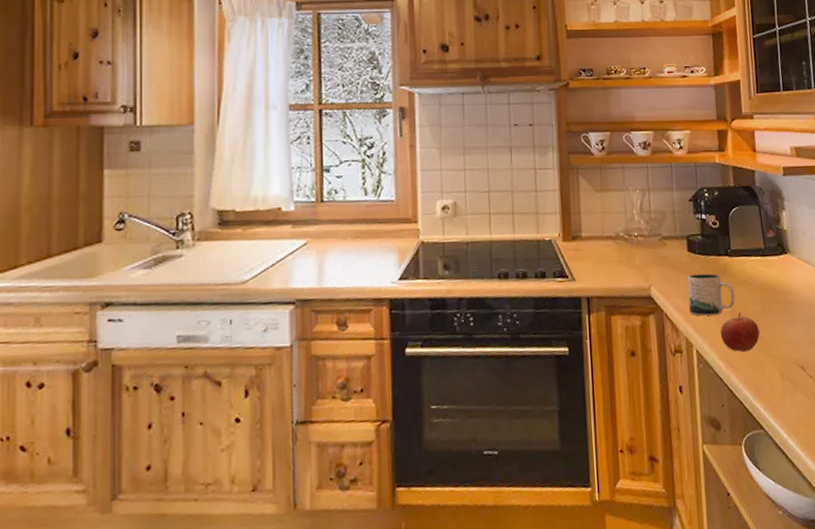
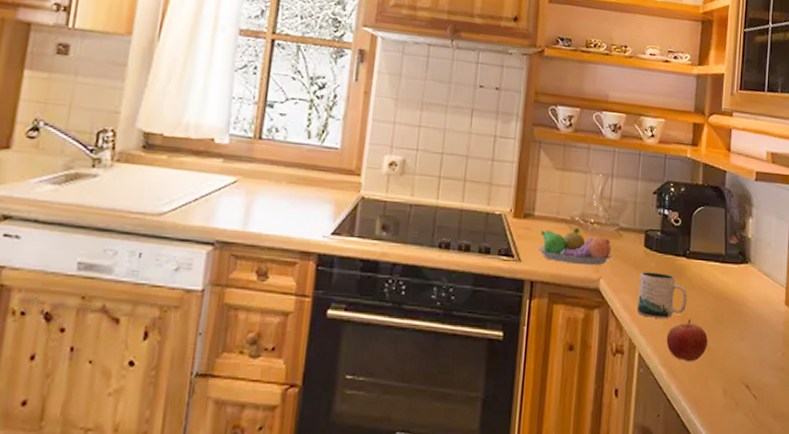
fruit bowl: none [589,242,659,277] -> present [537,227,612,266]

